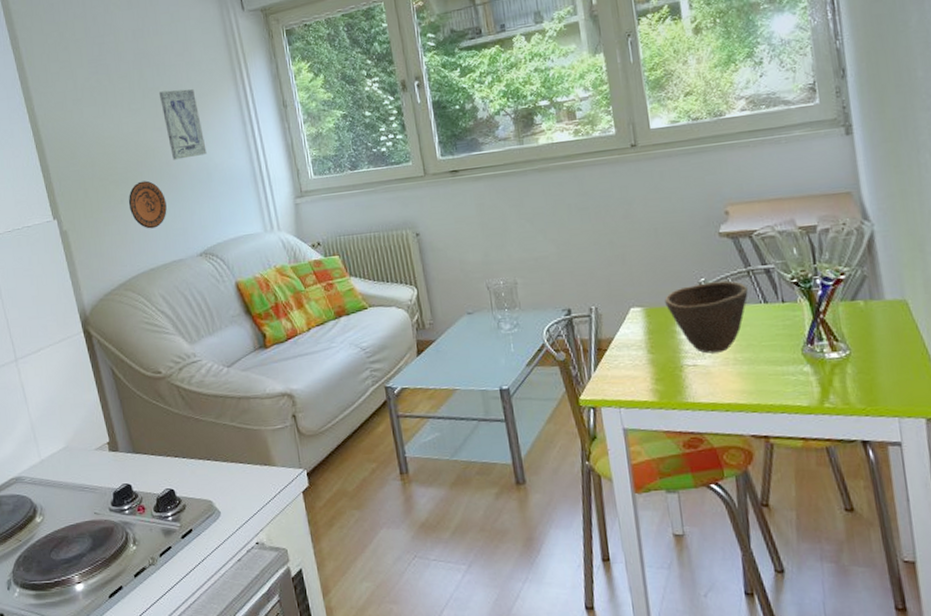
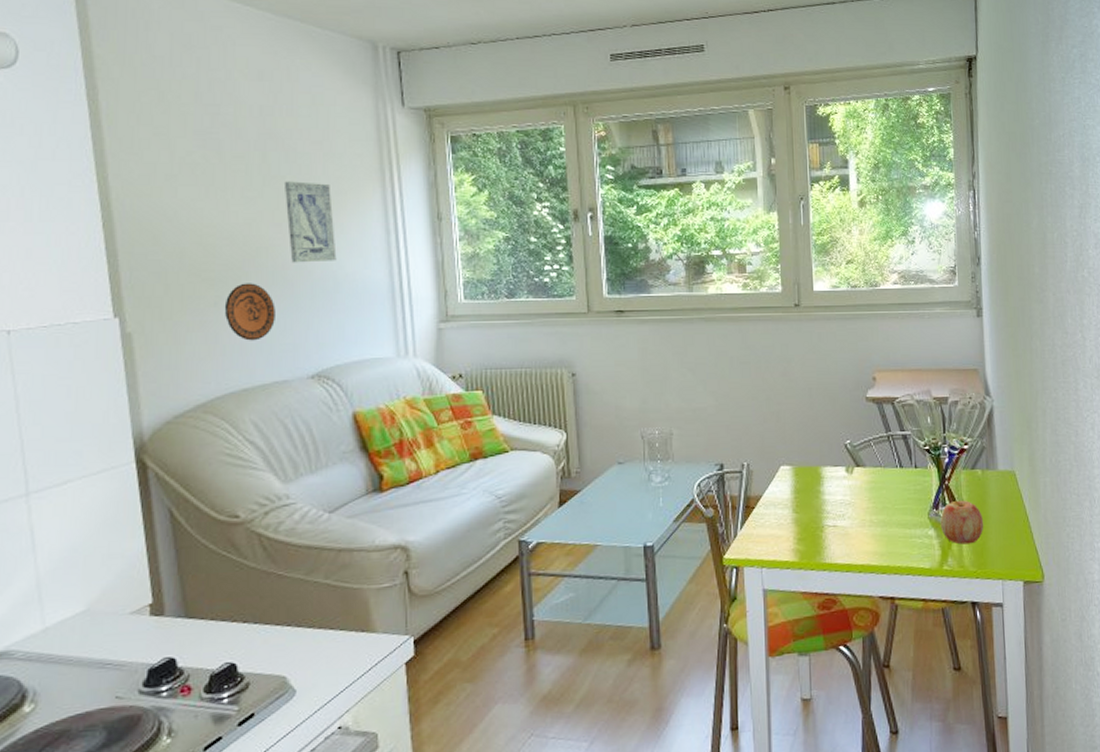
bowl: present [665,280,748,354] -> none [813,444,887,515]
apple: none [816,333,872,381] -> present [940,500,984,545]

